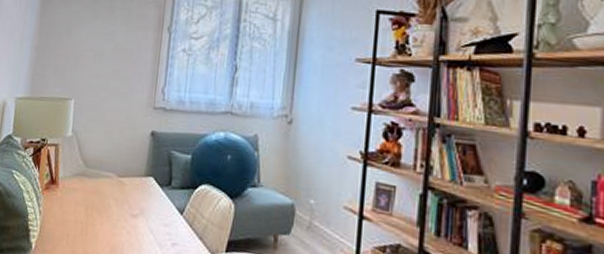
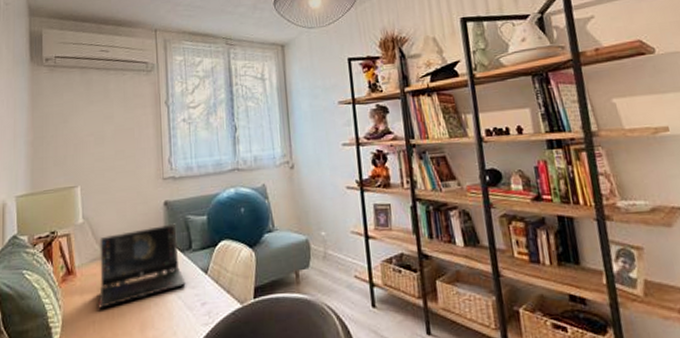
laptop computer: none [74,154,160,224] -> present [98,223,186,309]

